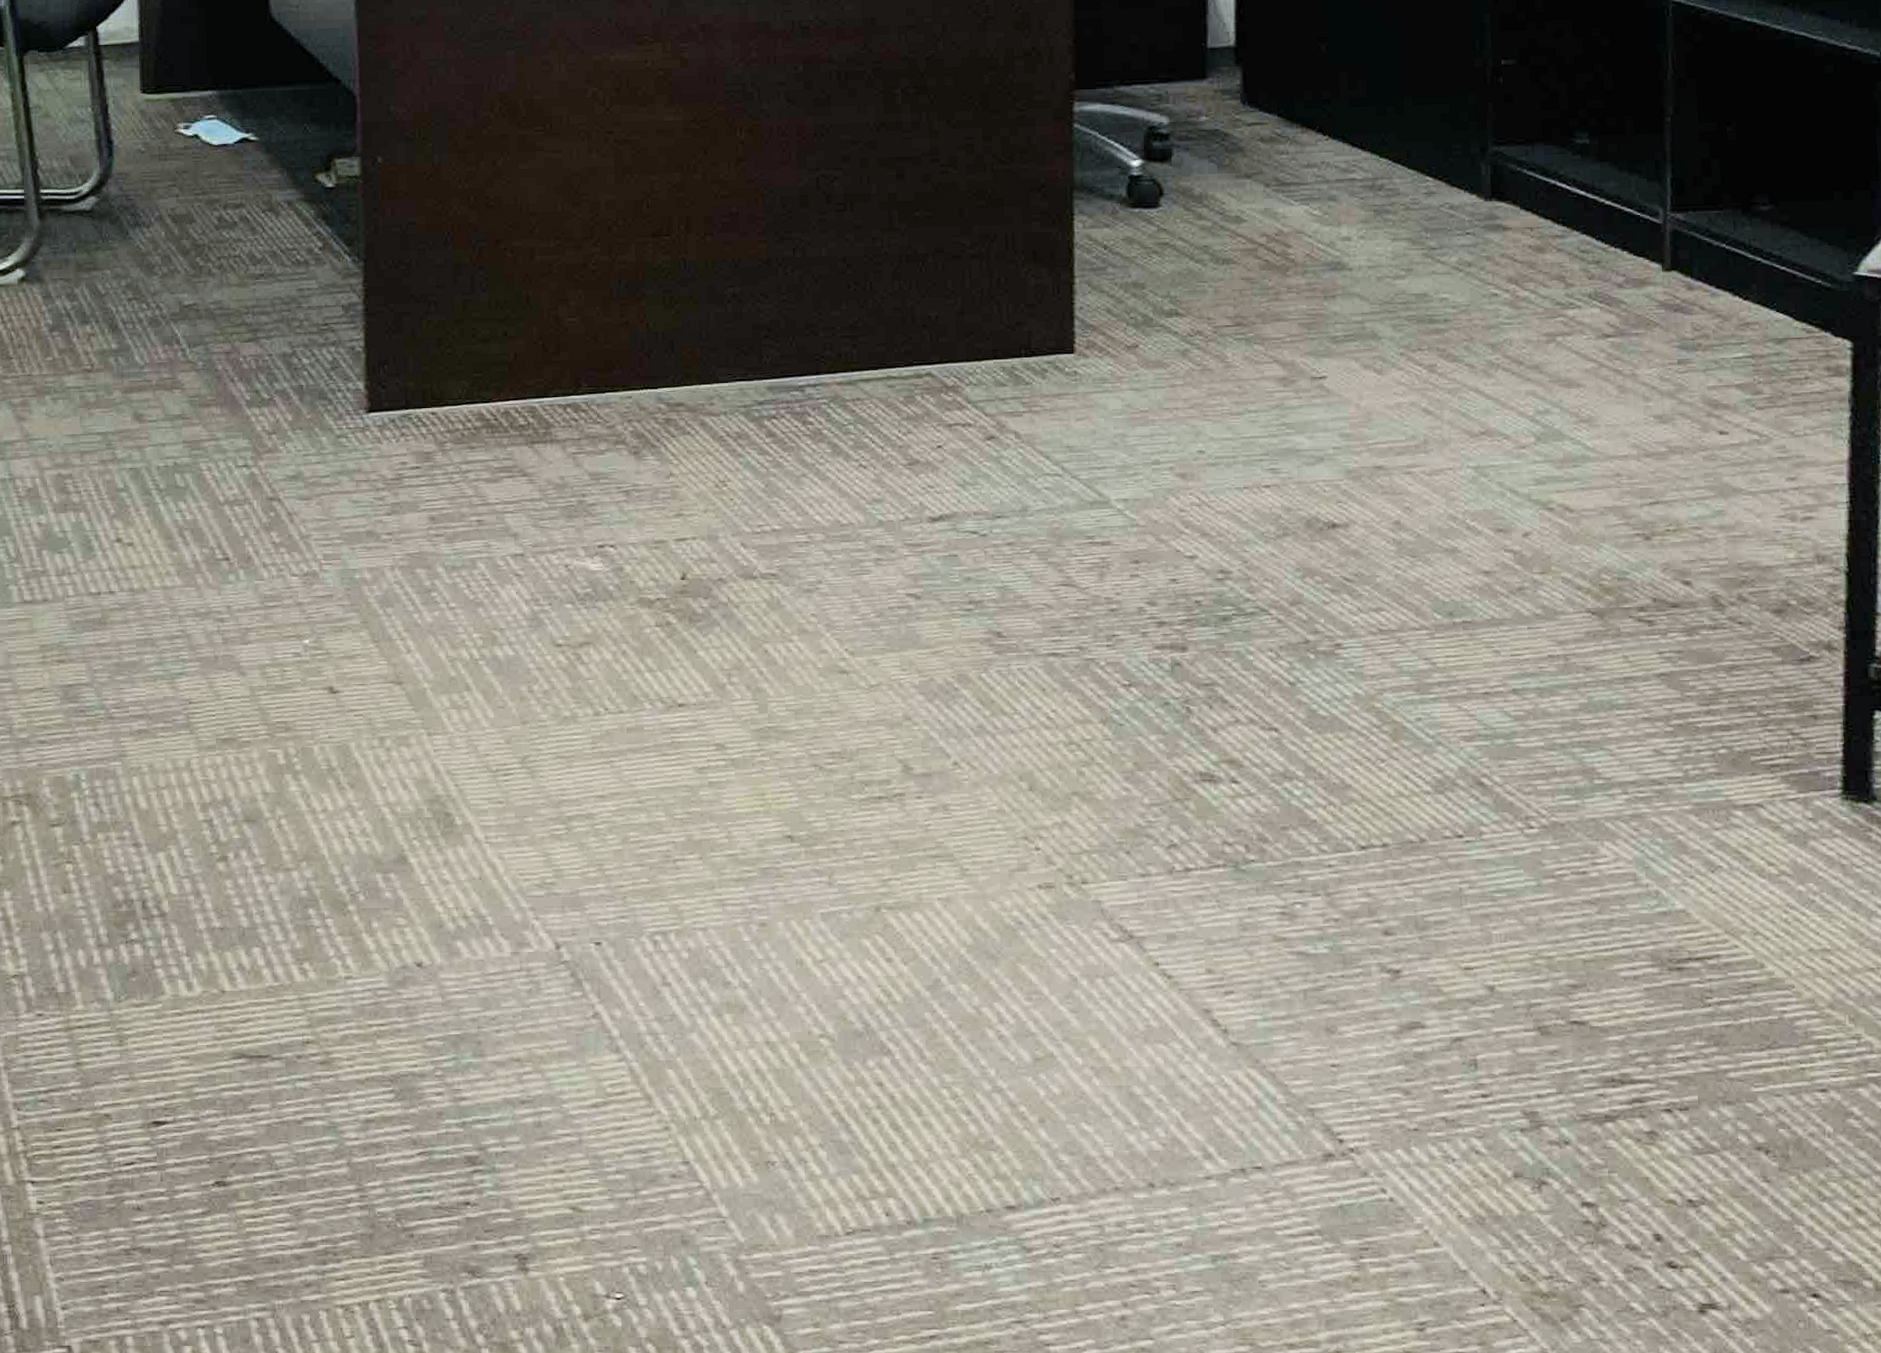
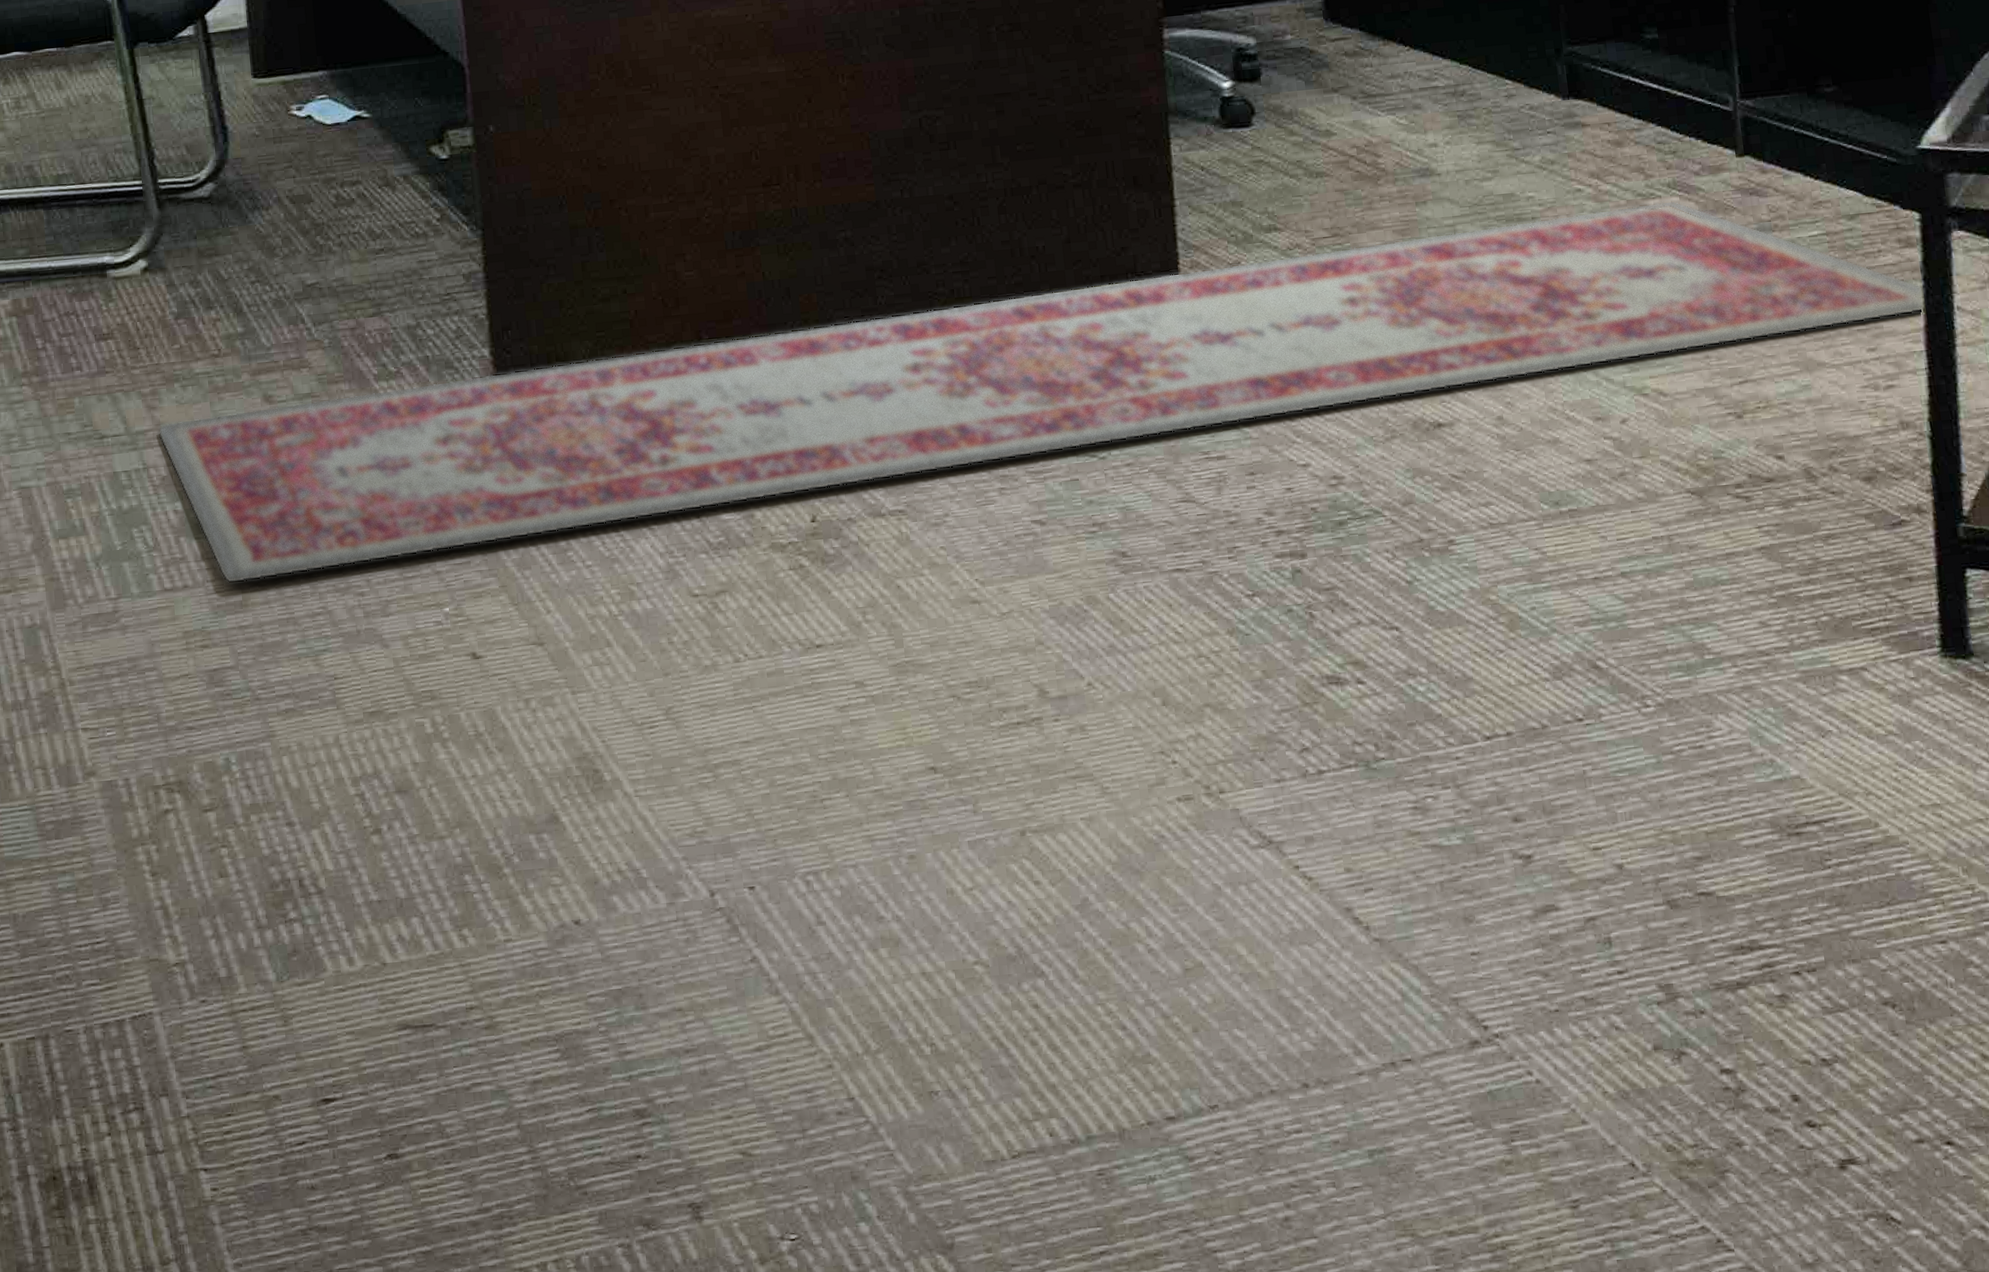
rug: none [26,311,1850,600] -> present [158,200,1924,584]

